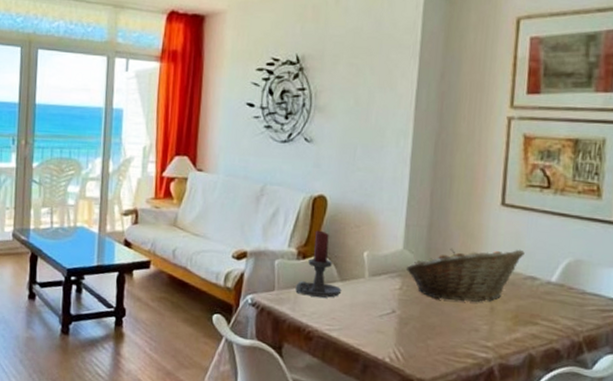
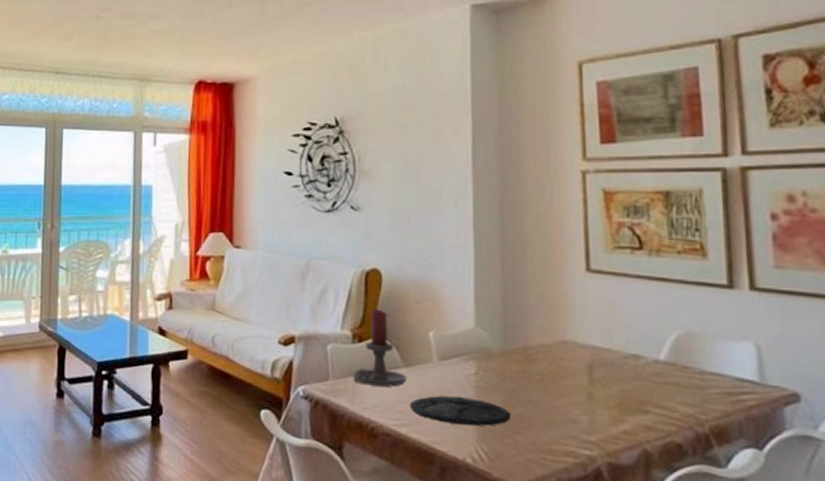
plate: none [342,306,426,332] -> present [410,396,511,426]
fruit basket: present [405,248,525,302] -> none [480,322,622,388]

